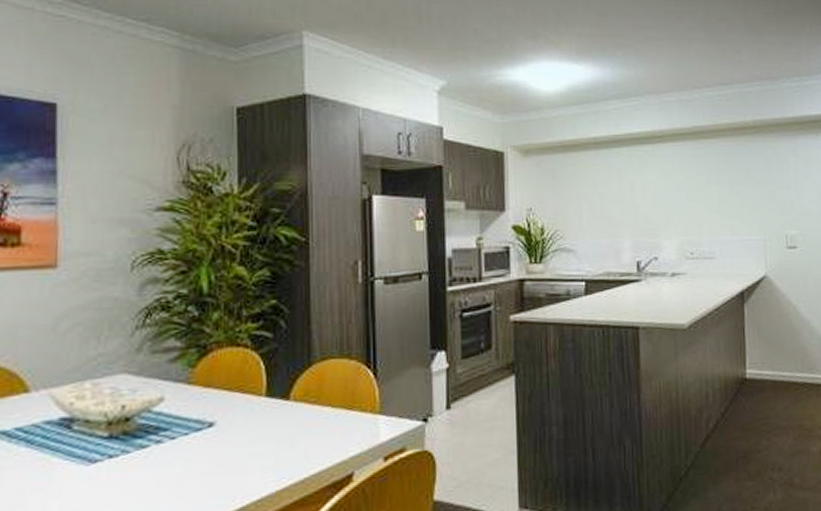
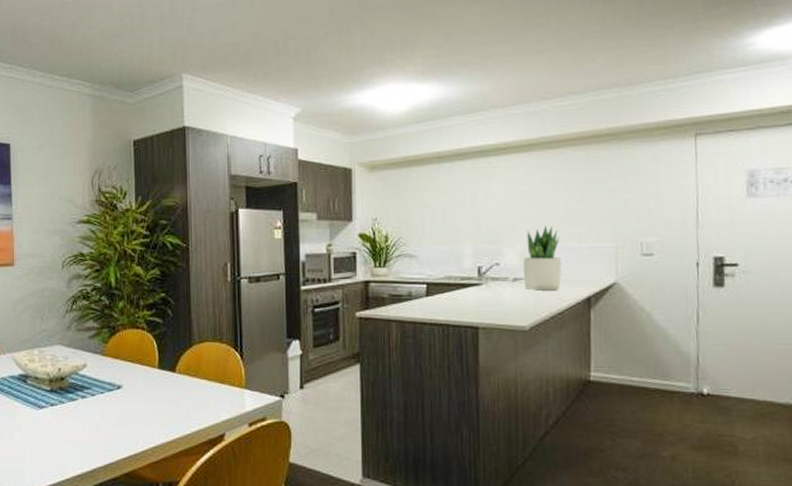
planter: none [681,218,717,286] -> present [523,226,561,291]

